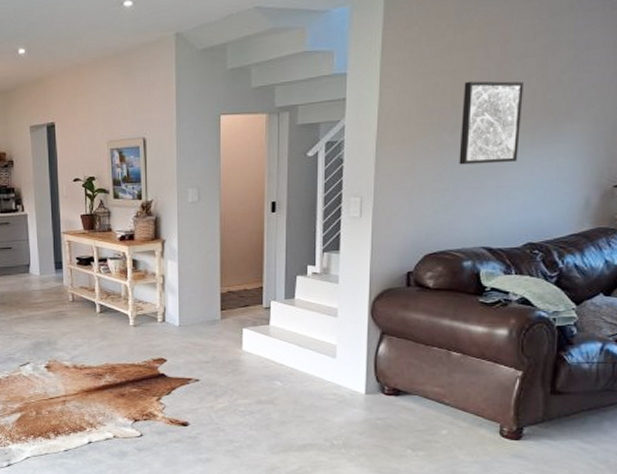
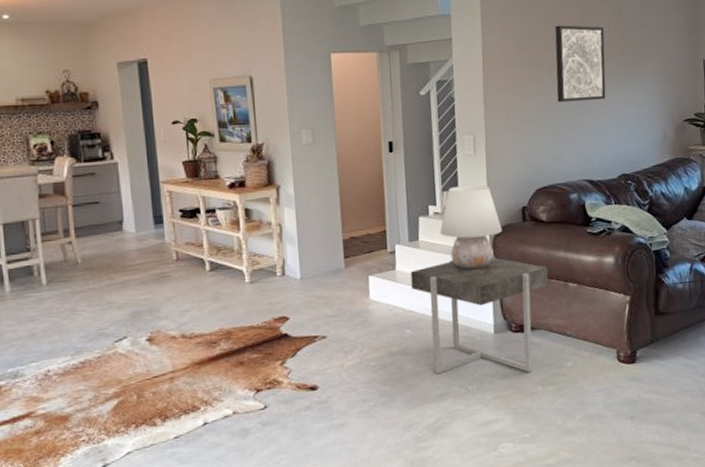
side table: none [284,319,430,436] -> present [410,257,549,375]
table lamp: none [317,247,383,331] -> present [440,185,502,270]

